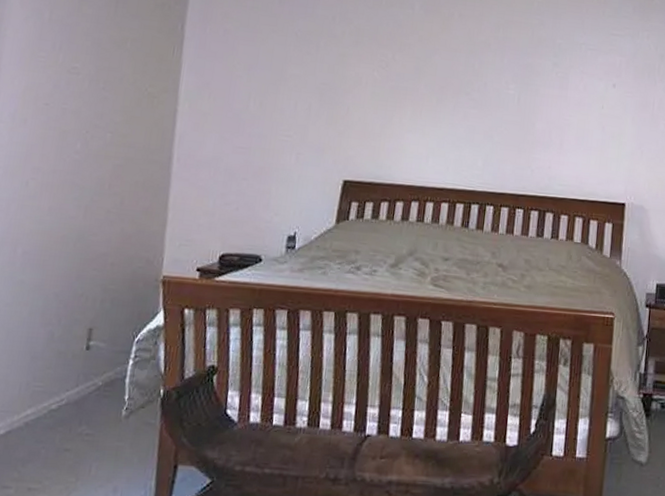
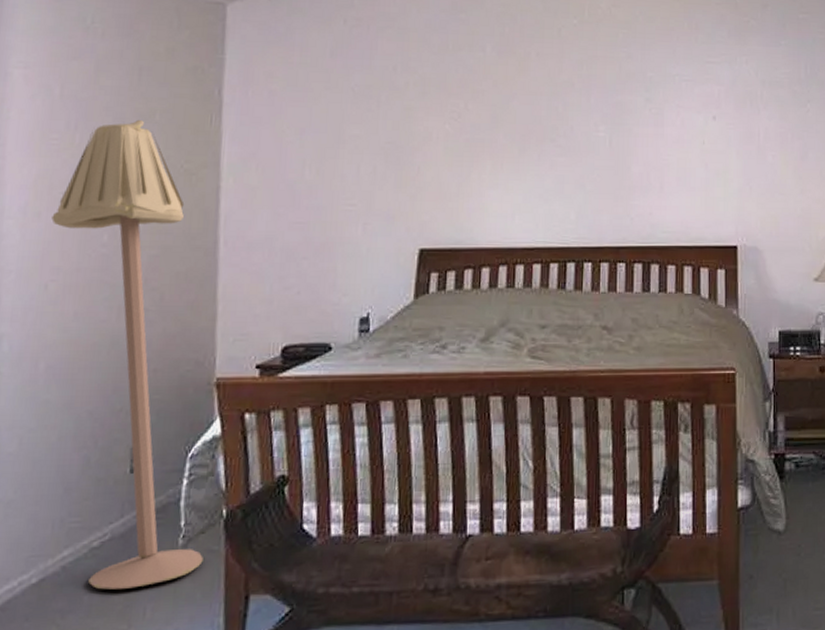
floor lamp: none [35,45,146,448] -> present [51,119,203,590]

